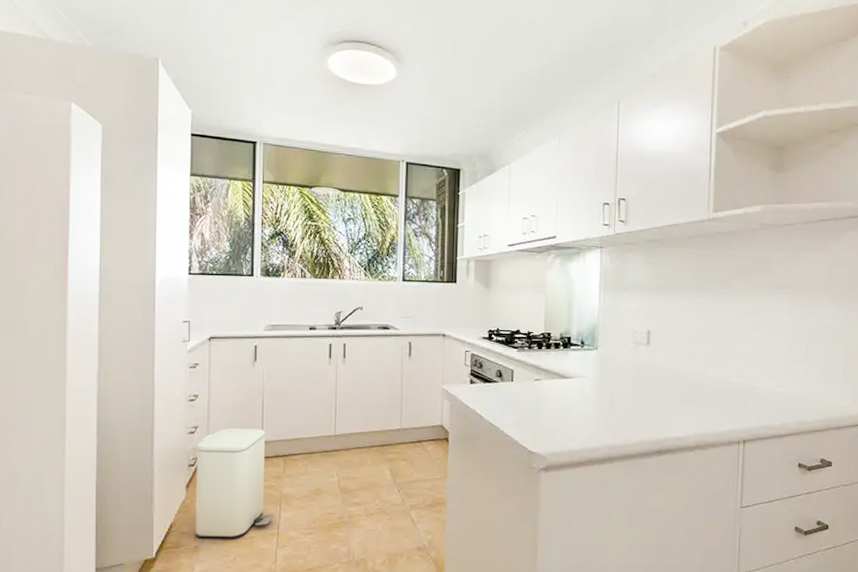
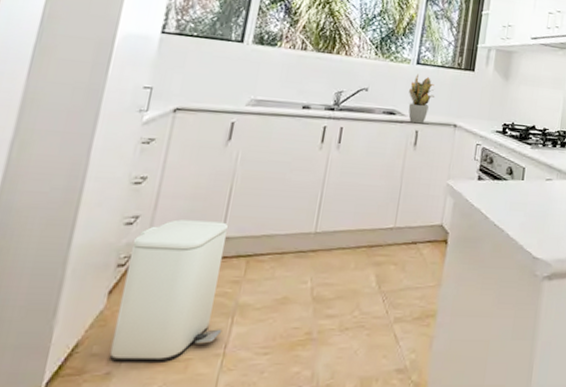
potted plant: none [399,290,423,336] -> present [408,73,435,124]

